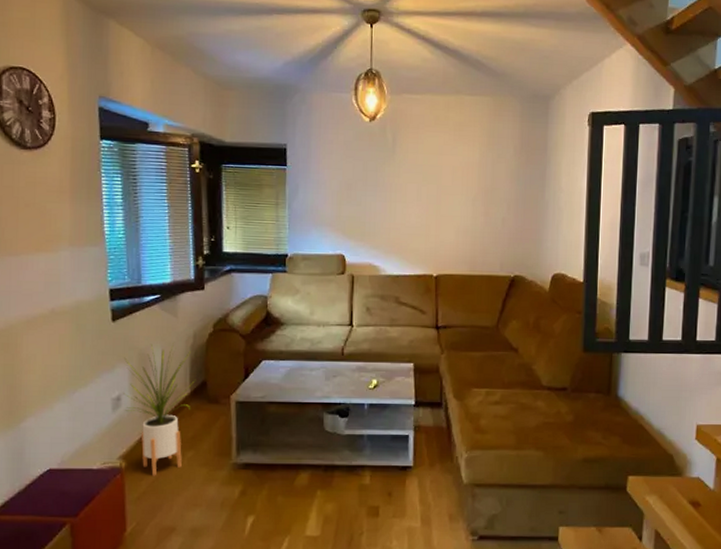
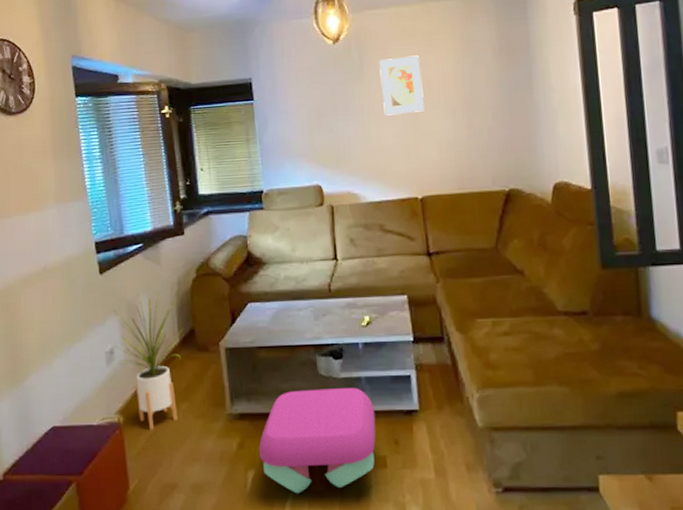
stool: none [261,444,373,538] -> present [259,388,376,494]
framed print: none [410,143,449,197] -> present [379,55,424,116]

